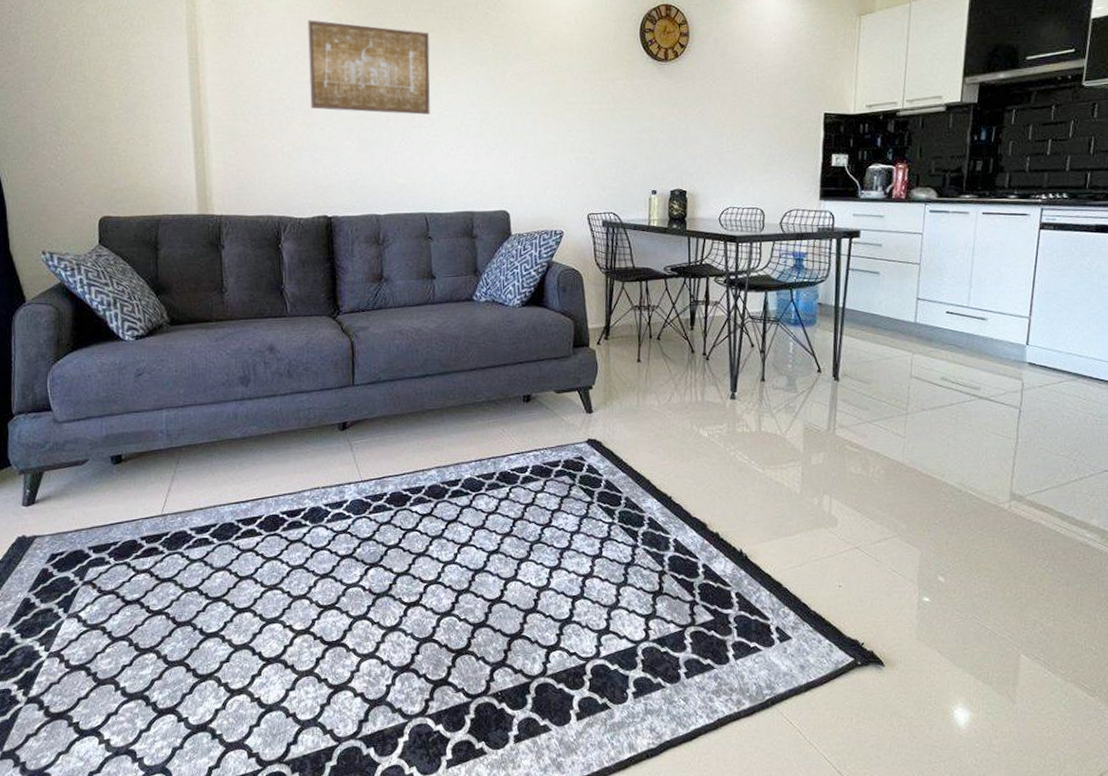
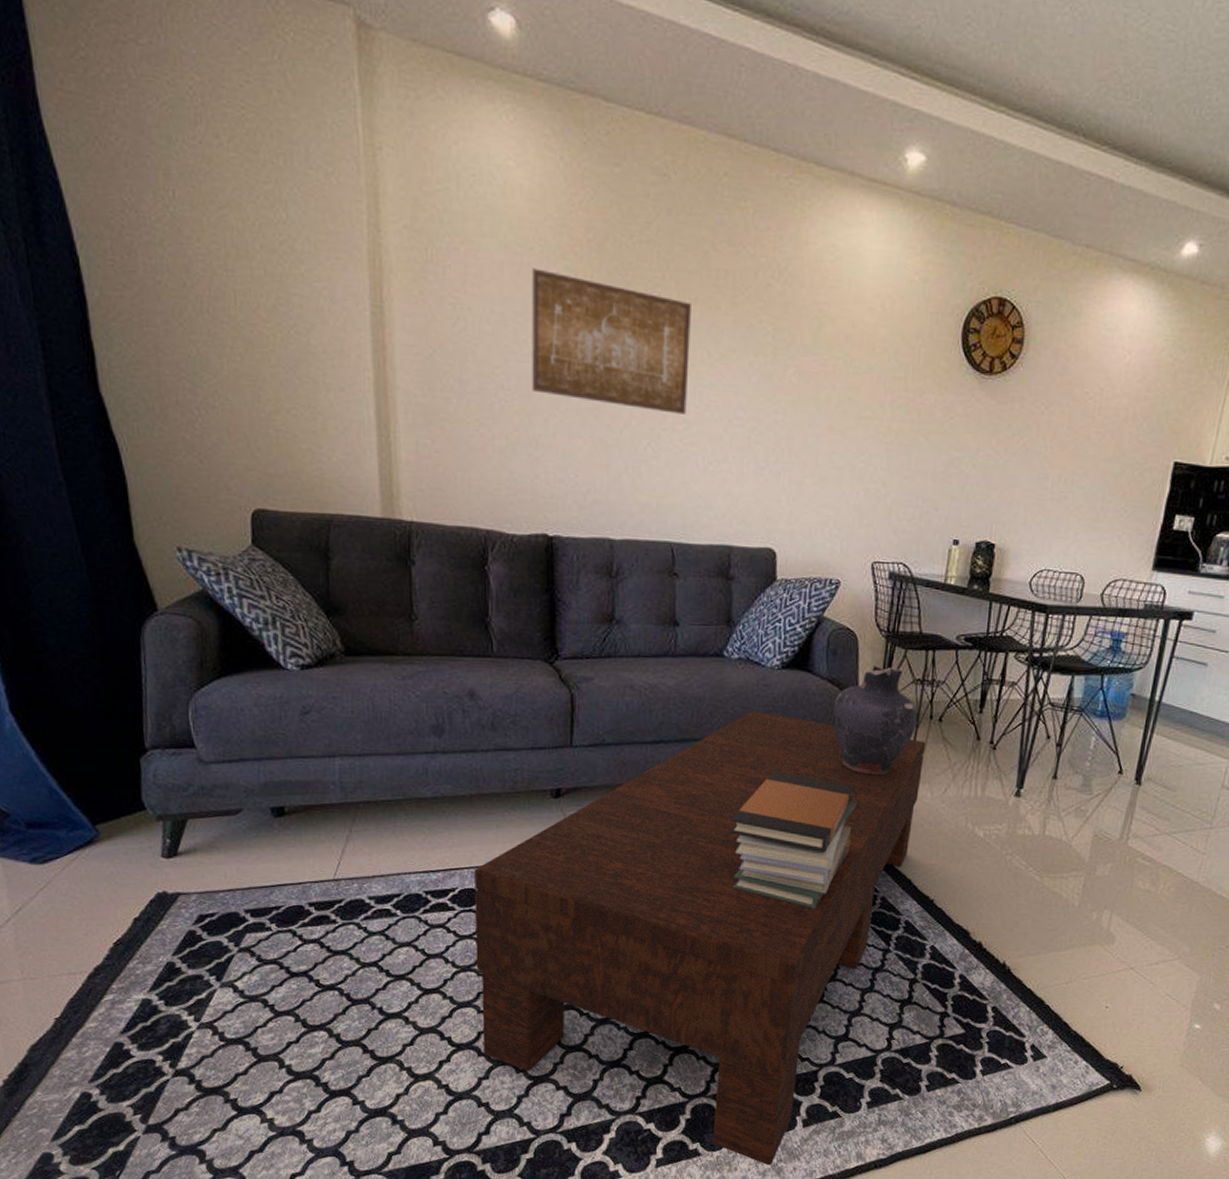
coffee table: none [277,343,649,761] -> present [475,710,926,1166]
book stack: none [489,393,597,512] -> present [729,771,858,909]
vase: none [568,296,640,390] -> present [833,664,918,776]

